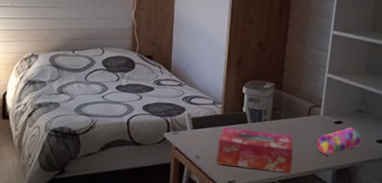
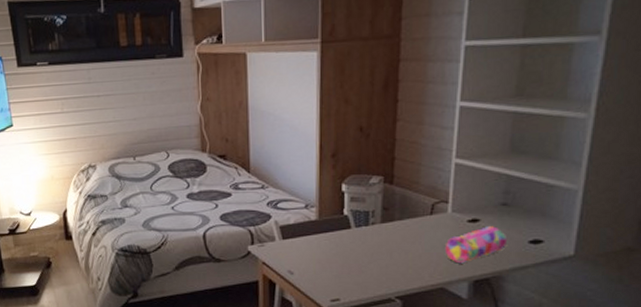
tissue box: present [217,127,294,174] -> none [315,235,414,289]

